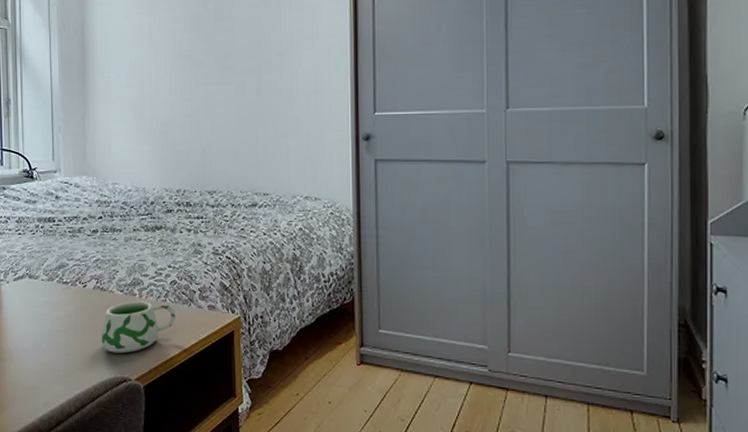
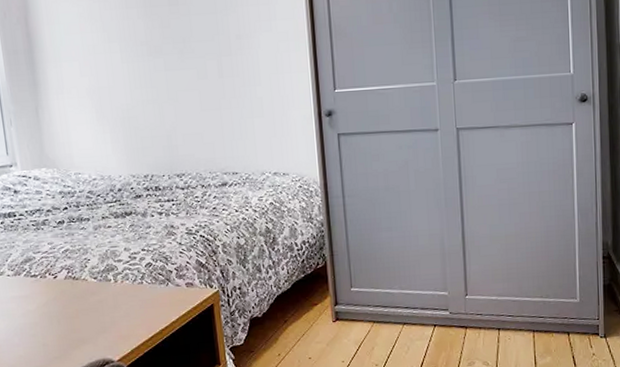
mug: present [101,301,175,353] -> none [77,285,154,338]

